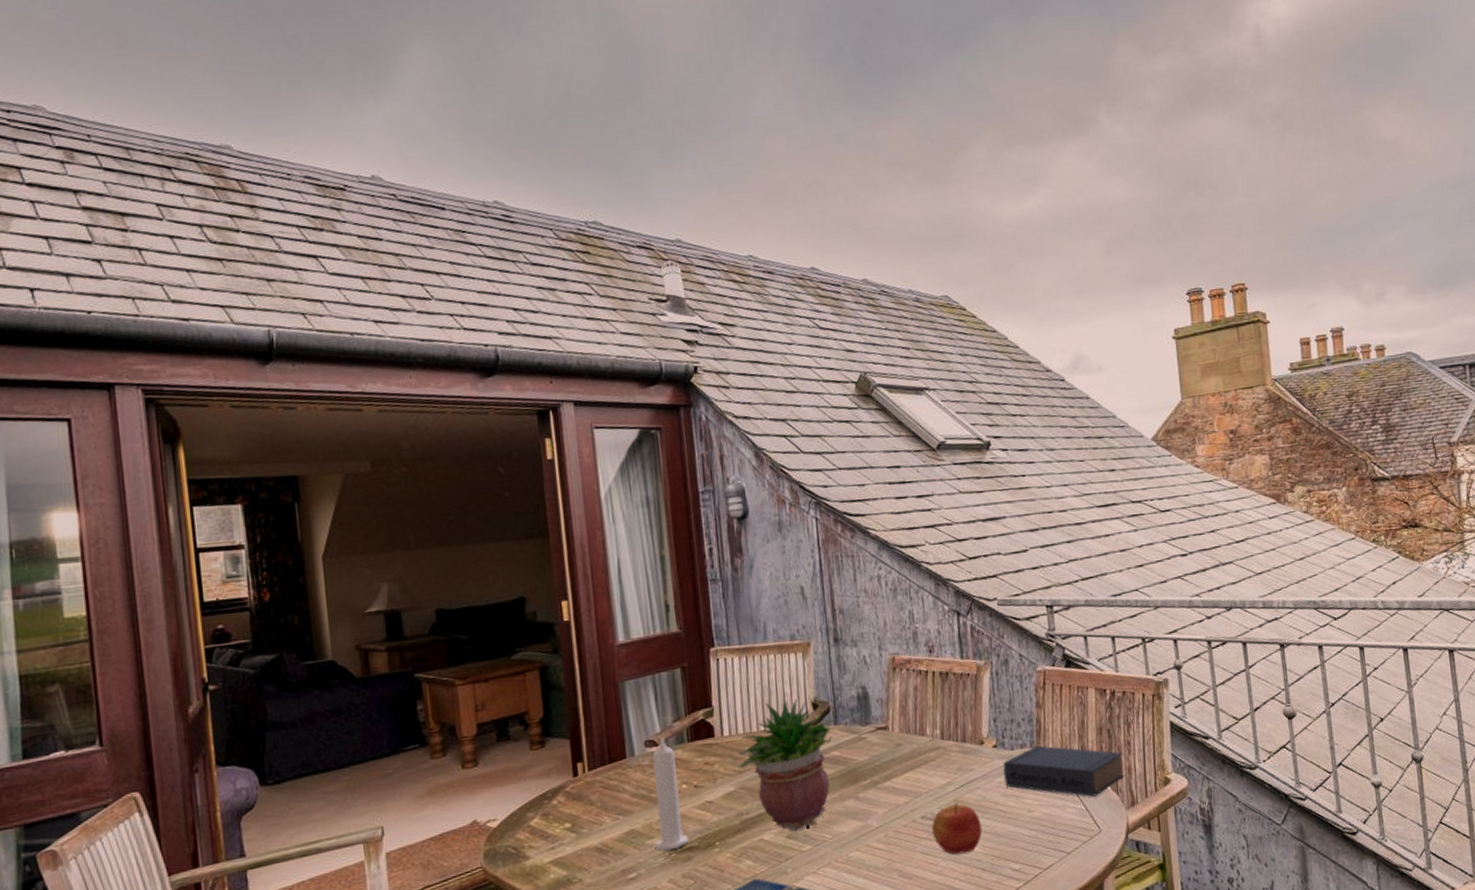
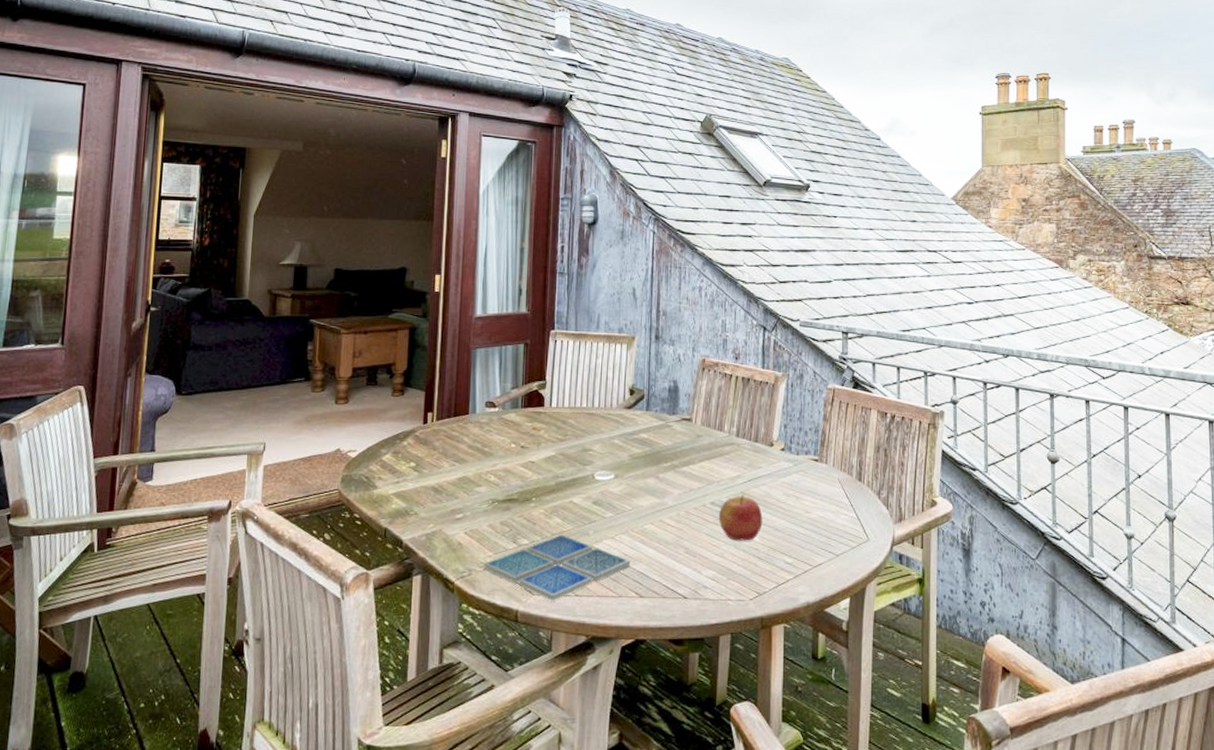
candle: present [652,737,689,850] -> none [482,401,510,498]
potted plant: present [738,698,838,832] -> none [560,383,650,499]
book: present [1003,746,1125,797] -> none [788,455,896,508]

